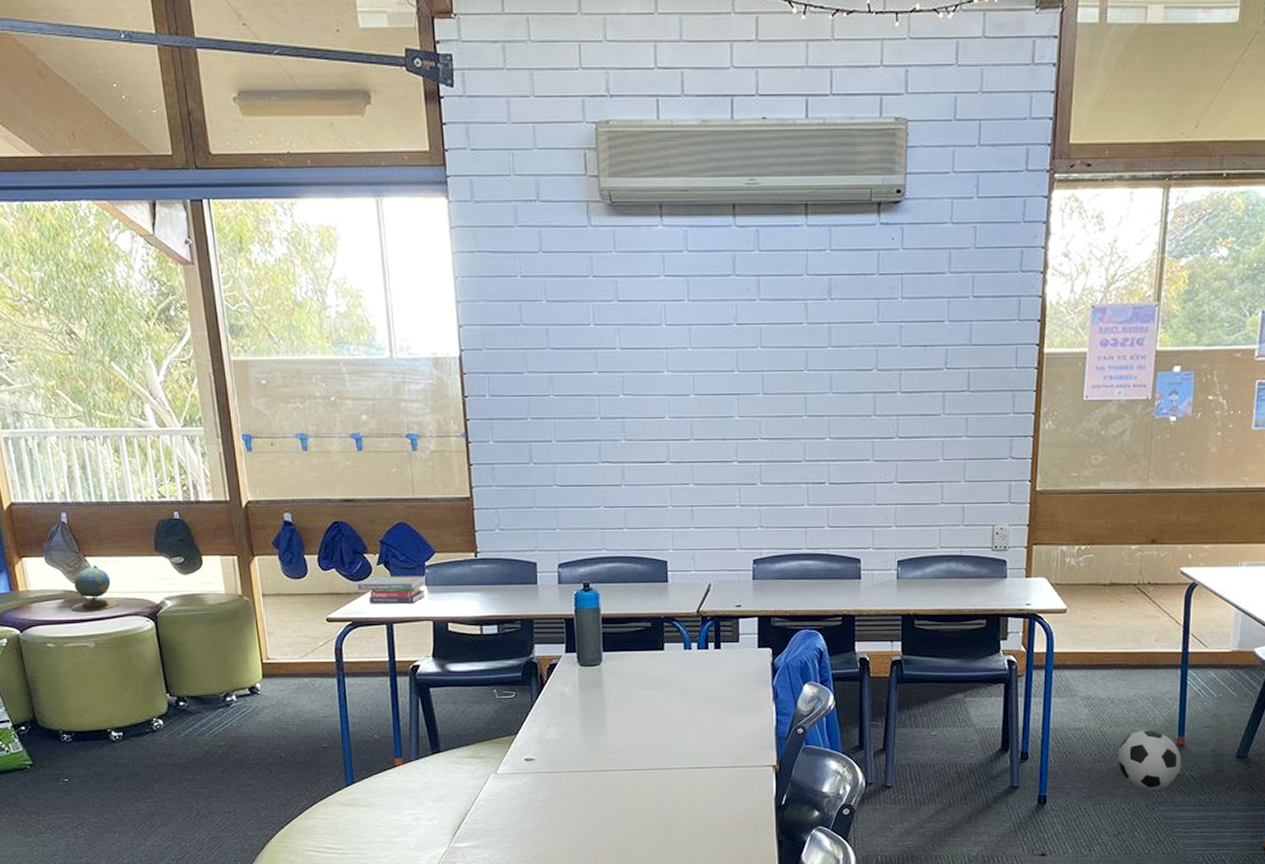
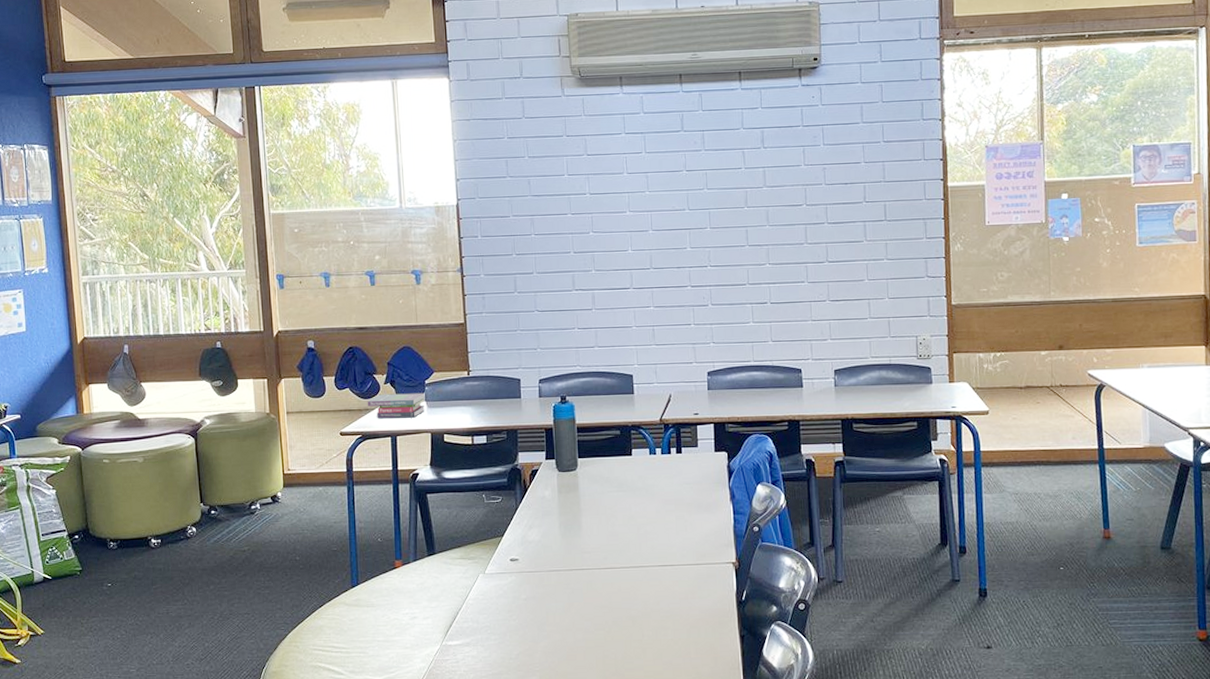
globe: present [71,564,120,613] -> none [126,389,167,432]
soccer ball: present [1117,730,1182,790] -> none [1049,523,1110,582]

